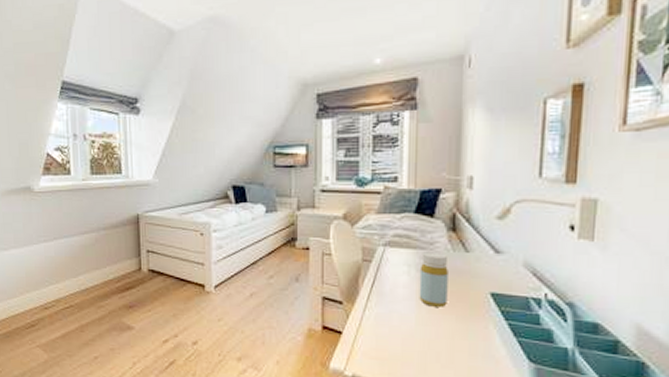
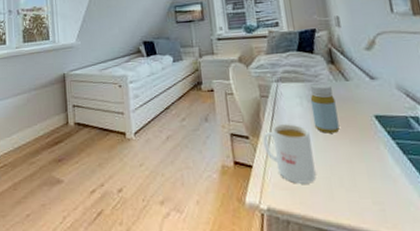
mug: none [358,292,412,356] -> present [263,124,316,184]

